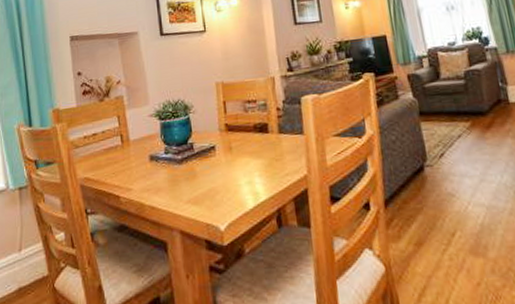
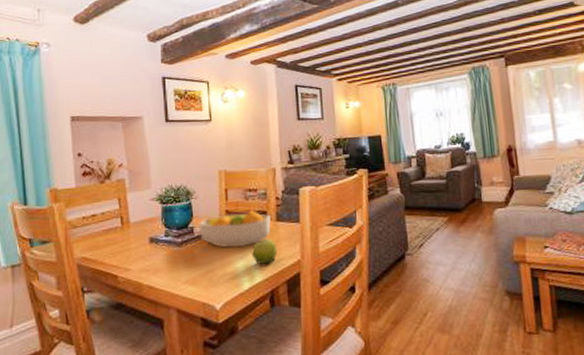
fruit bowl: none [198,122,273,164] -> present [198,210,271,248]
fruit: none [254,152,282,182] -> present [251,238,278,265]

